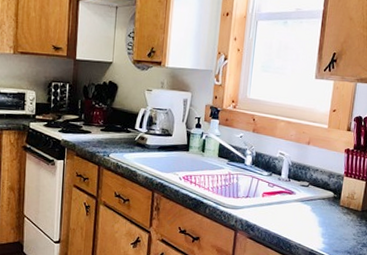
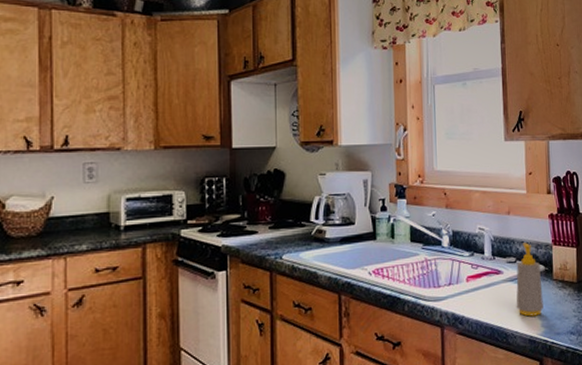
soap bottle: none [302,171,330,234] -> present [516,242,543,317]

